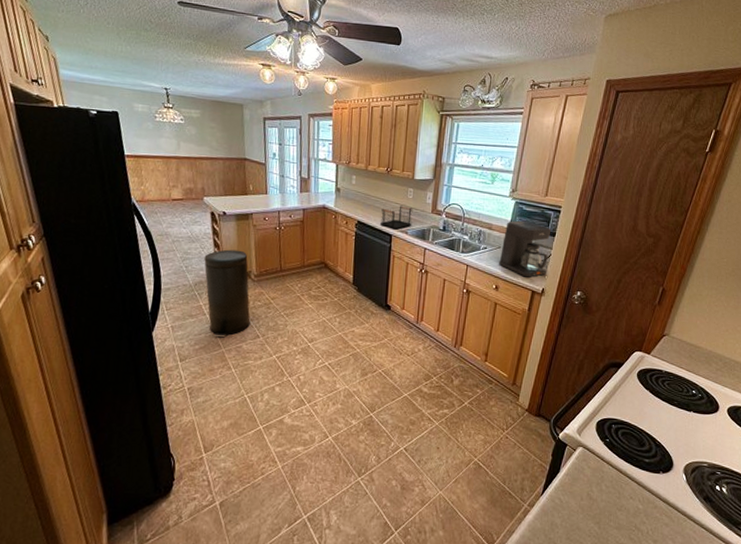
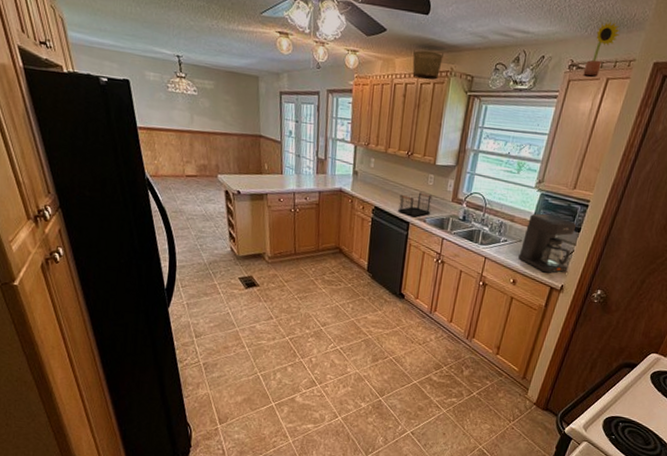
pedal bin: present [204,249,251,338] -> none [218,229,264,317]
basket: none [387,75,416,103] -> present [412,49,444,81]
decorative plant: none [544,46,574,95] -> present [583,21,620,78]

